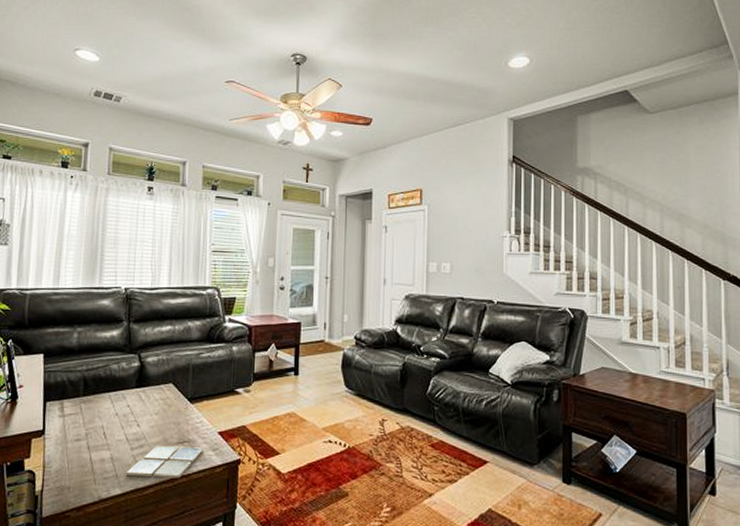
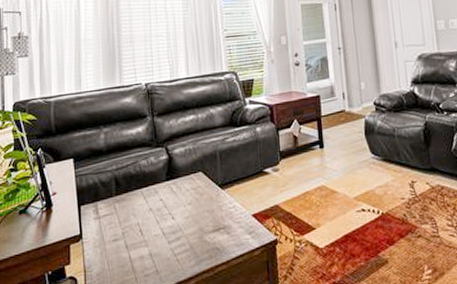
drink coaster: present [125,446,204,479] -> none [165,232,240,270]

